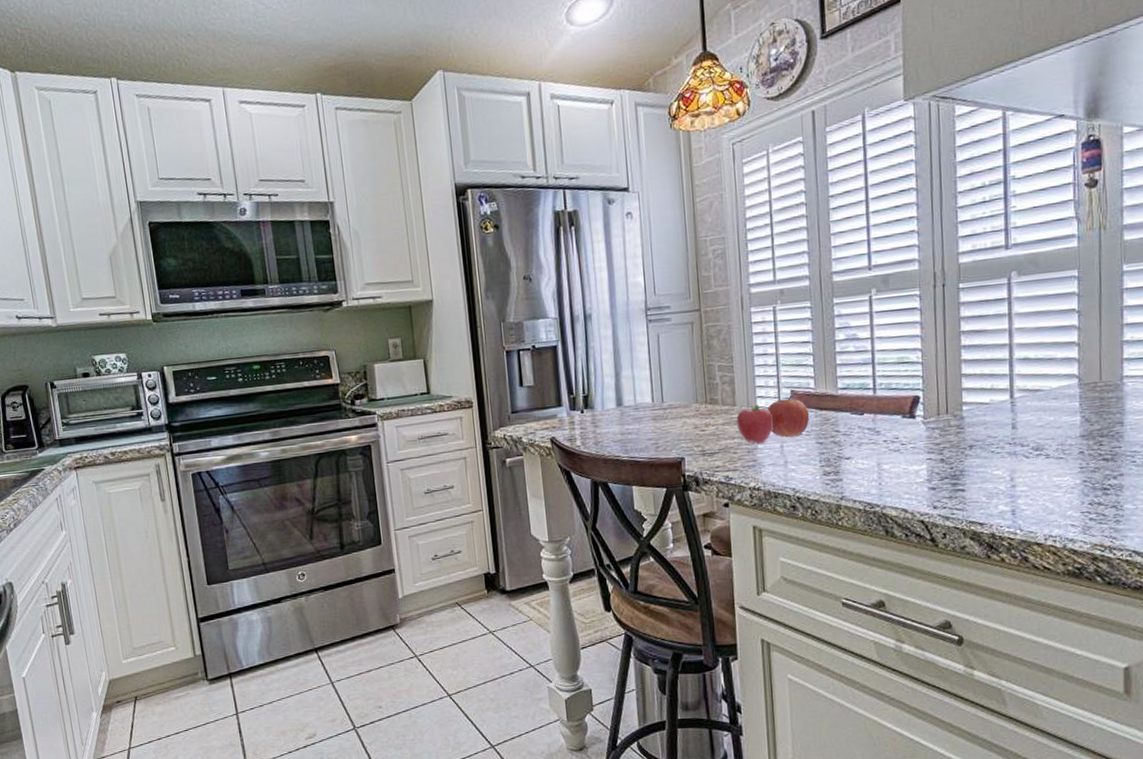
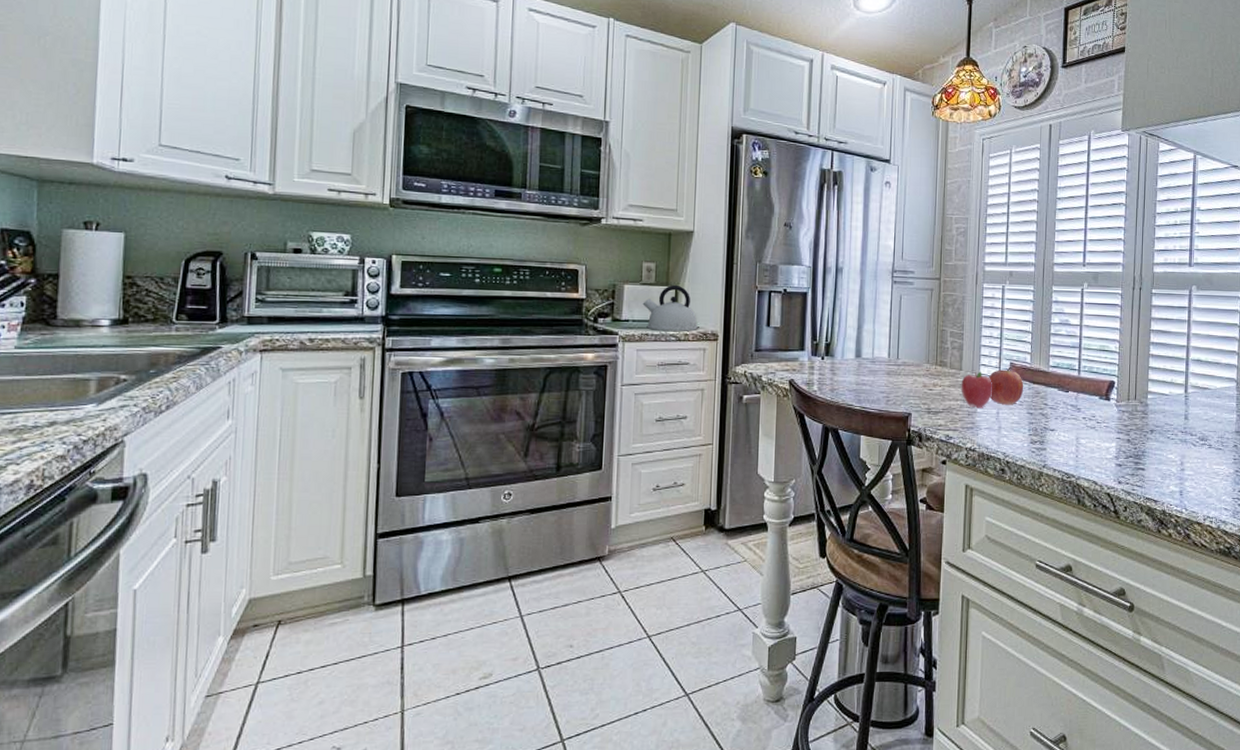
kettle: none [394,357,452,406] -> present [642,284,698,332]

